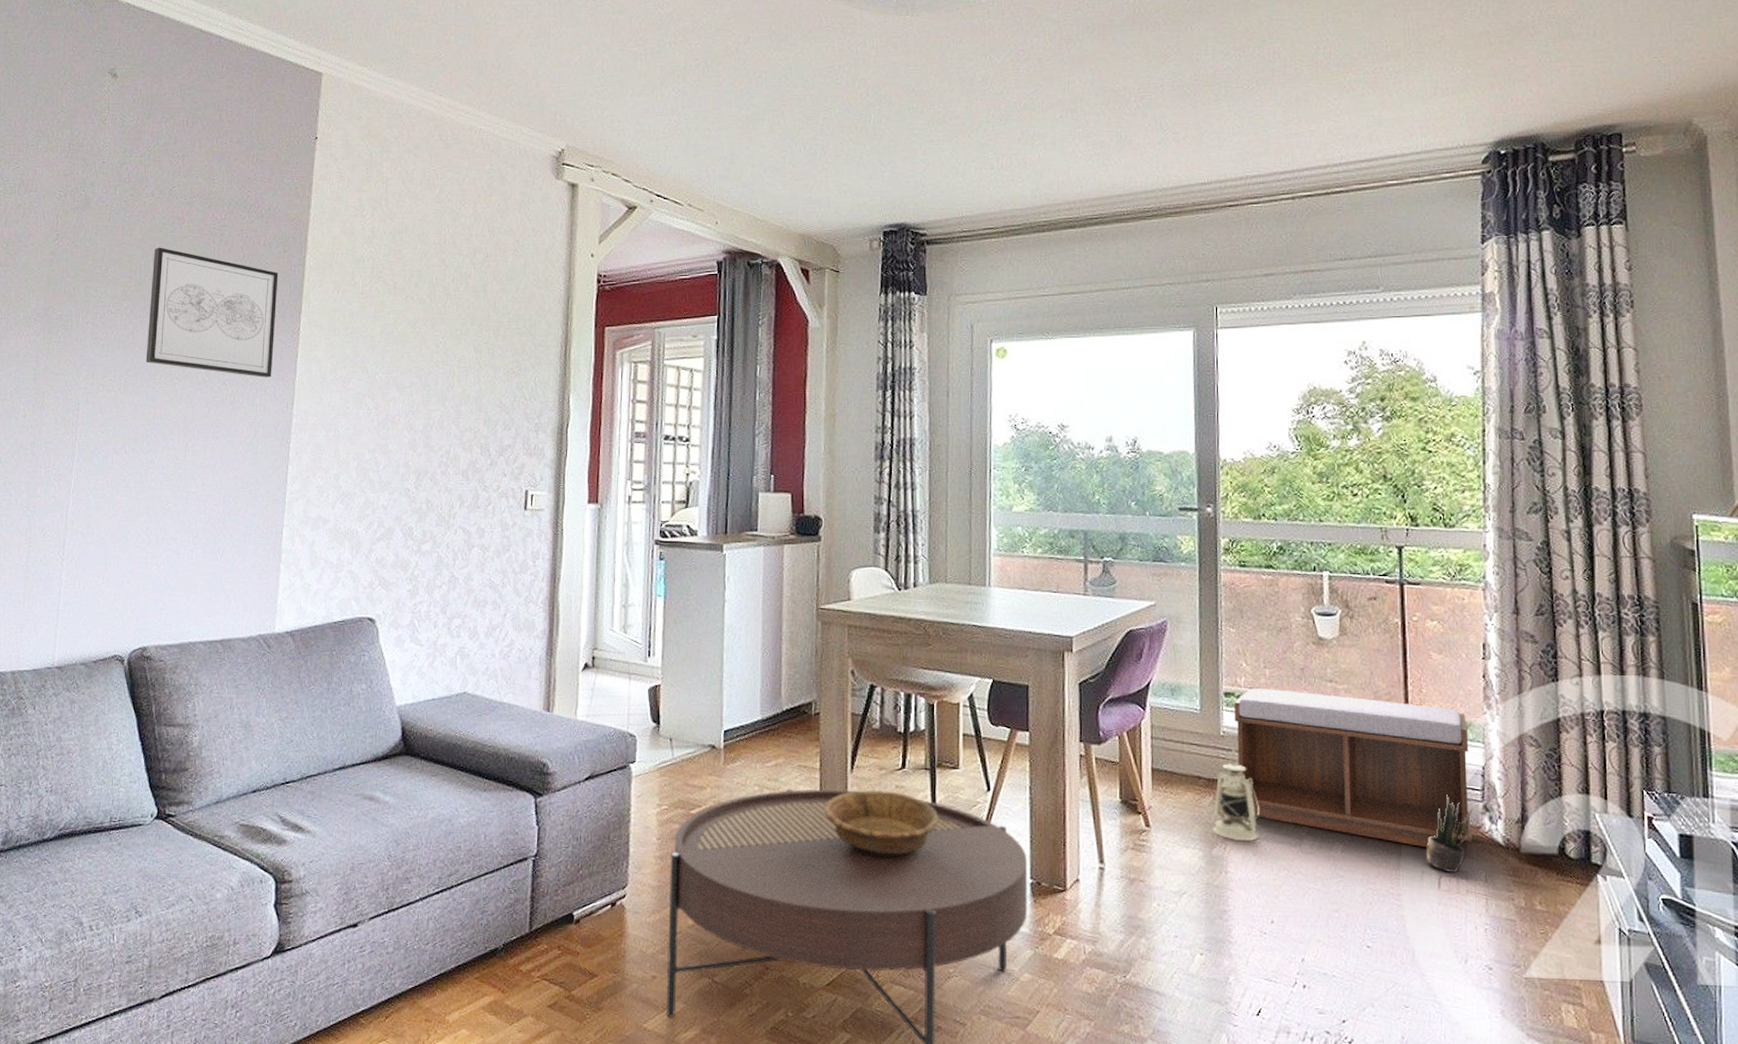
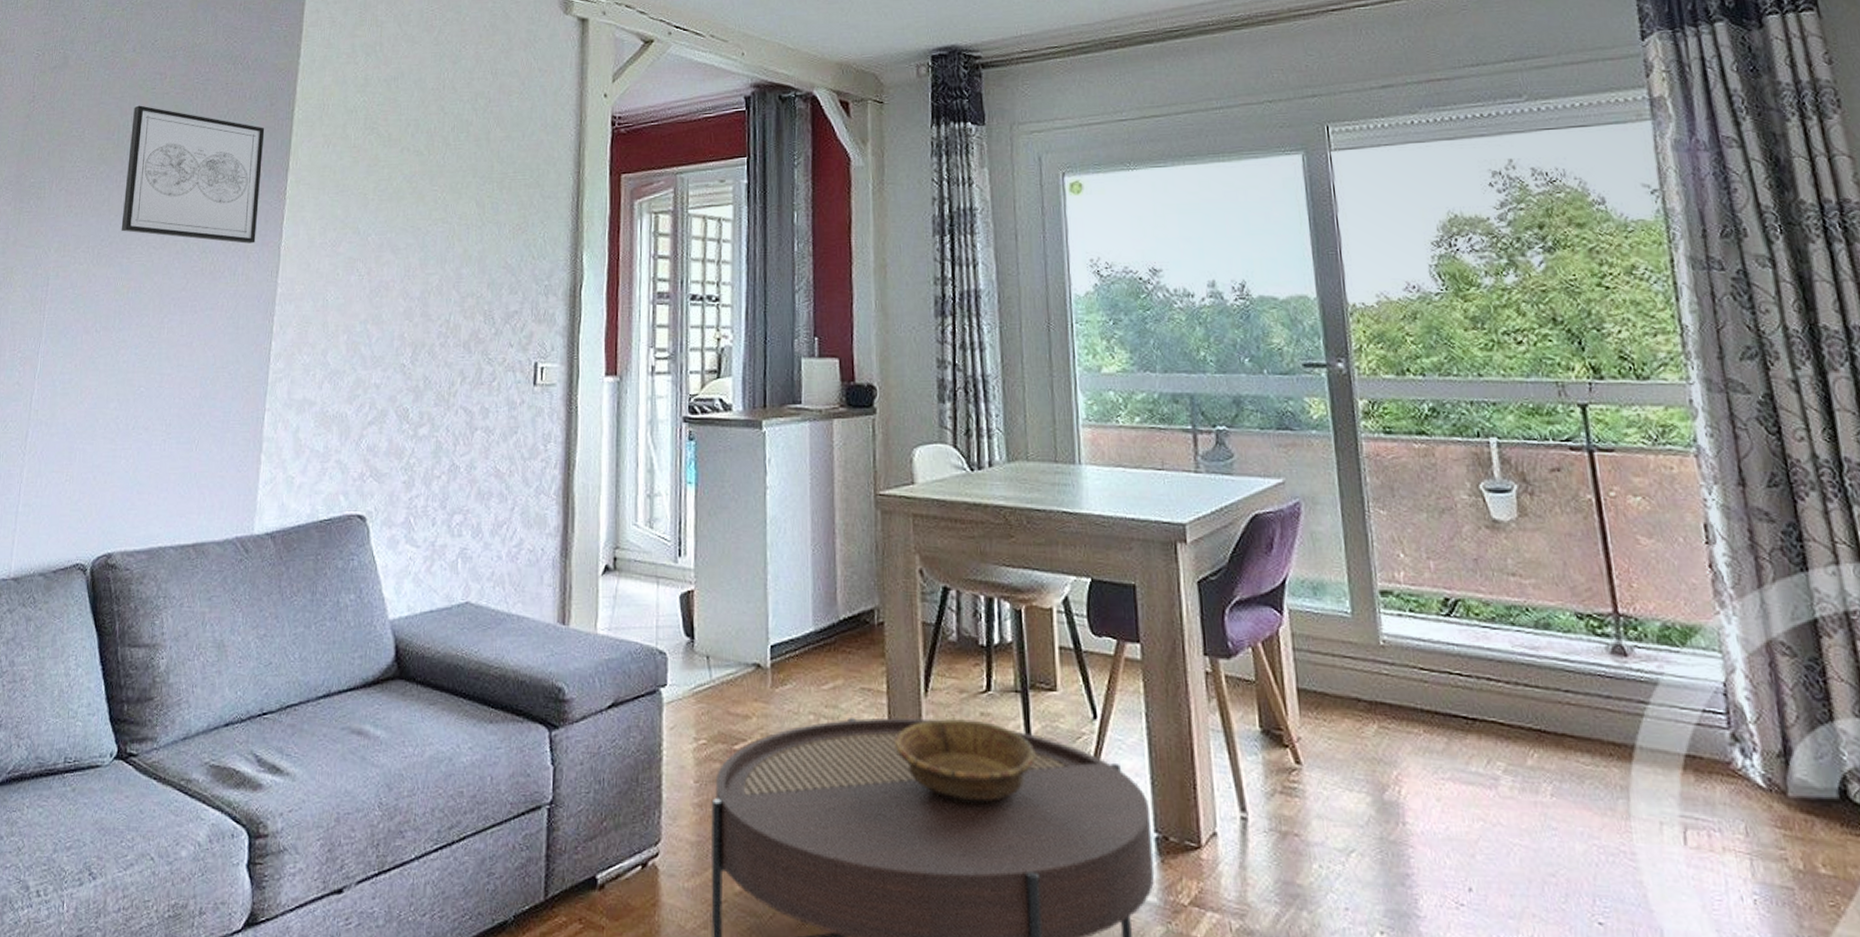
lantern: present [1213,750,1259,842] -> none [1378,664,1441,783]
bench: present [1234,688,1473,848] -> none [1394,585,1723,791]
potted plant: present [1425,793,1473,873] -> none [1661,718,1721,824]

